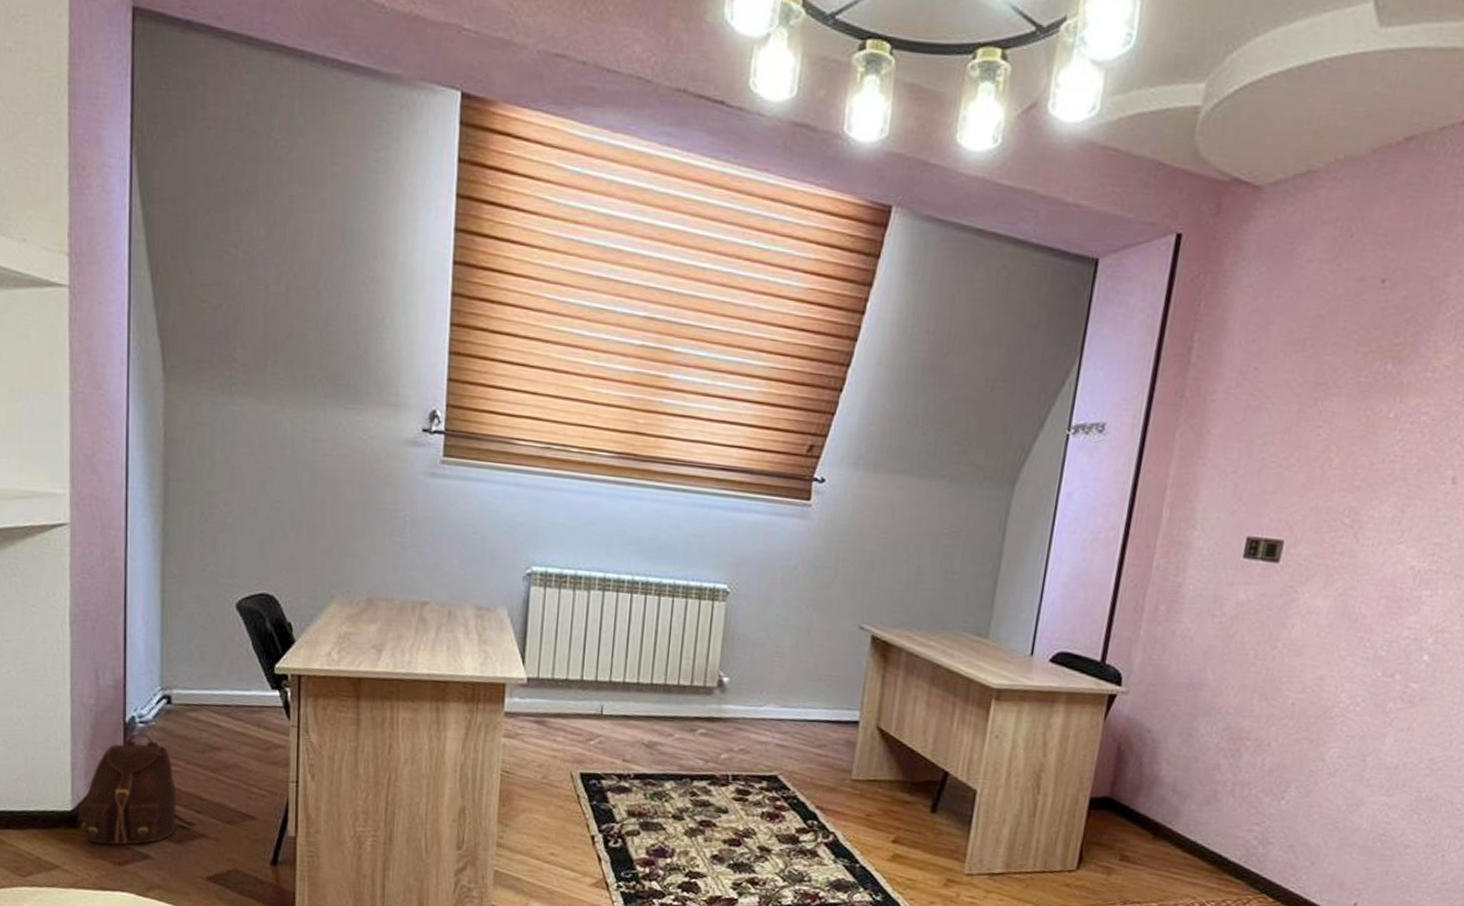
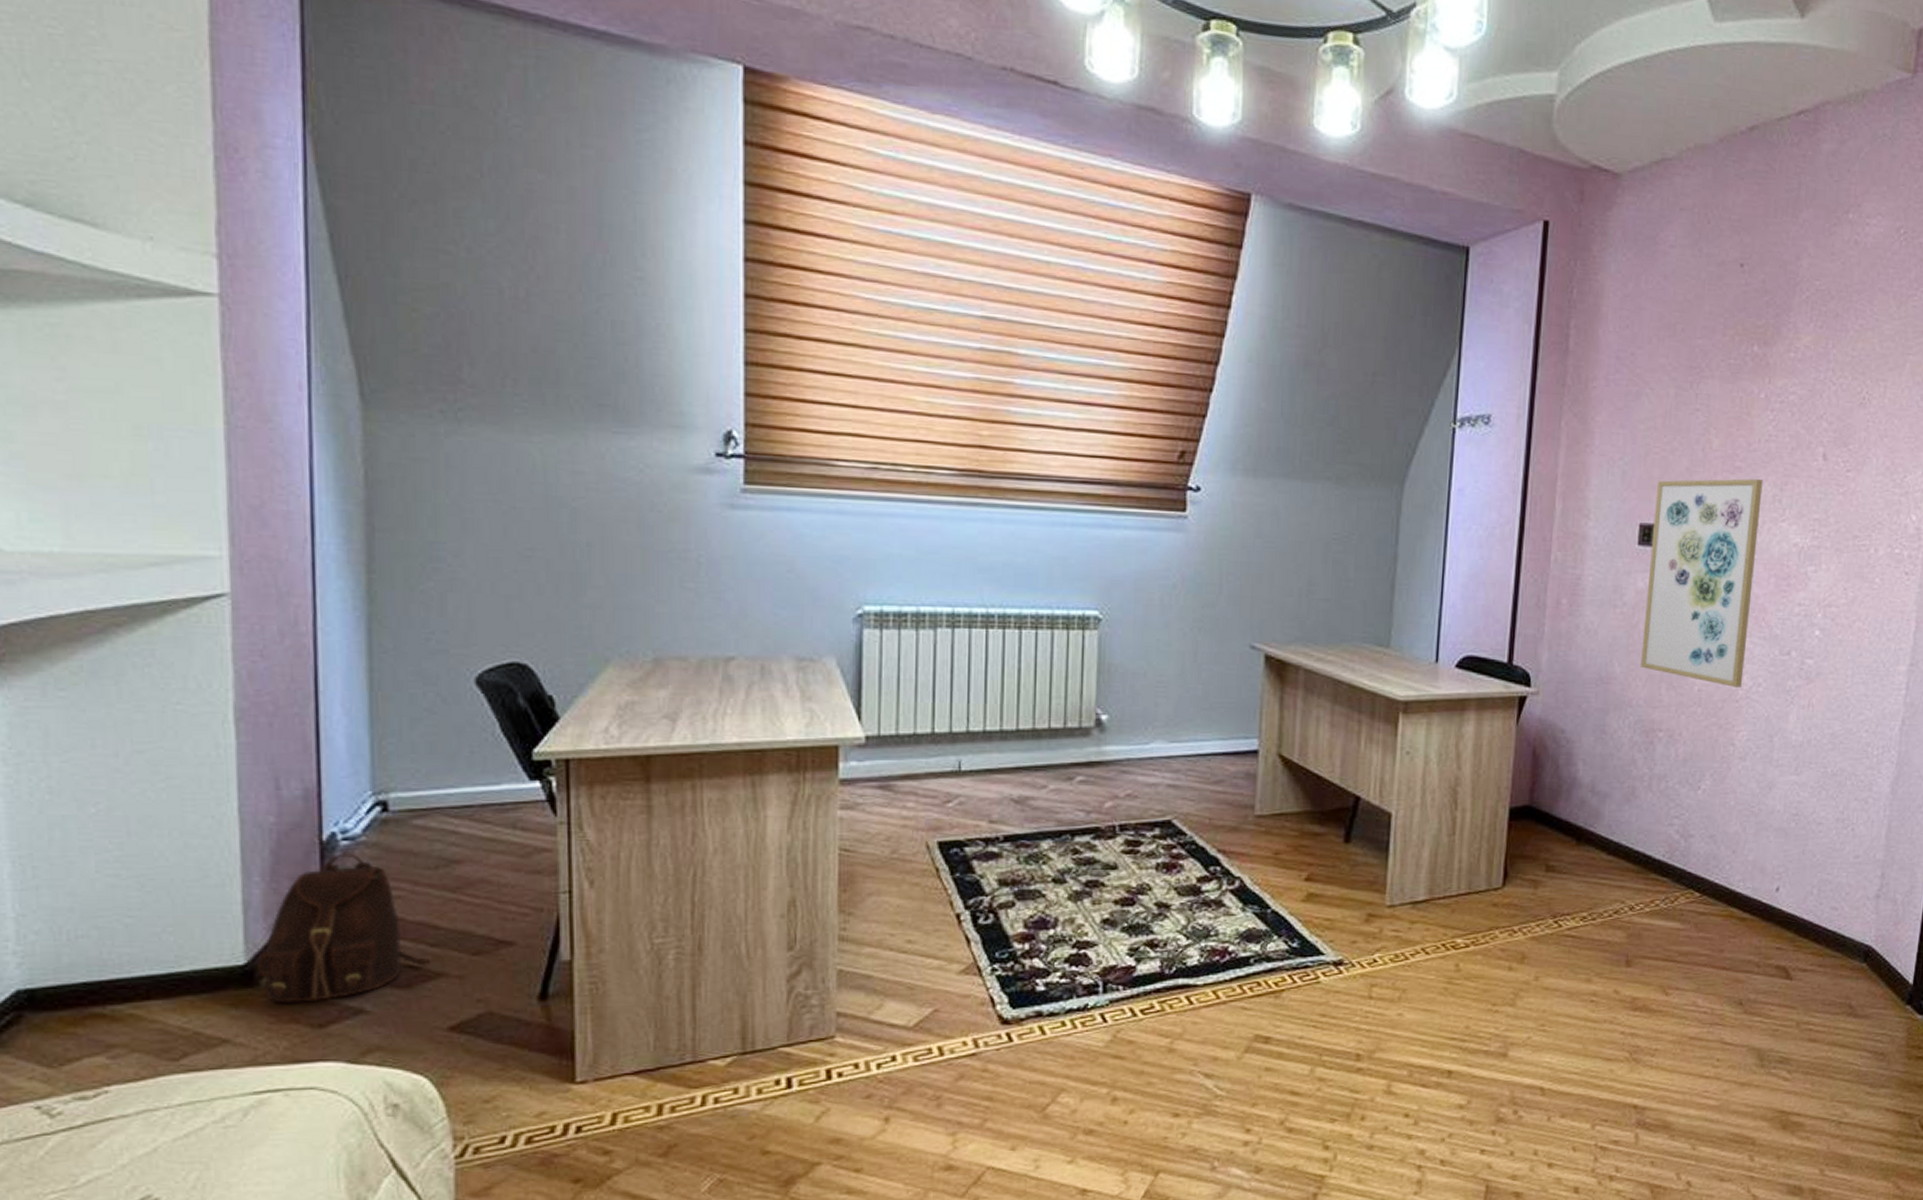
wall art: none [1234,495,1383,705] -> present [1640,478,1763,687]

